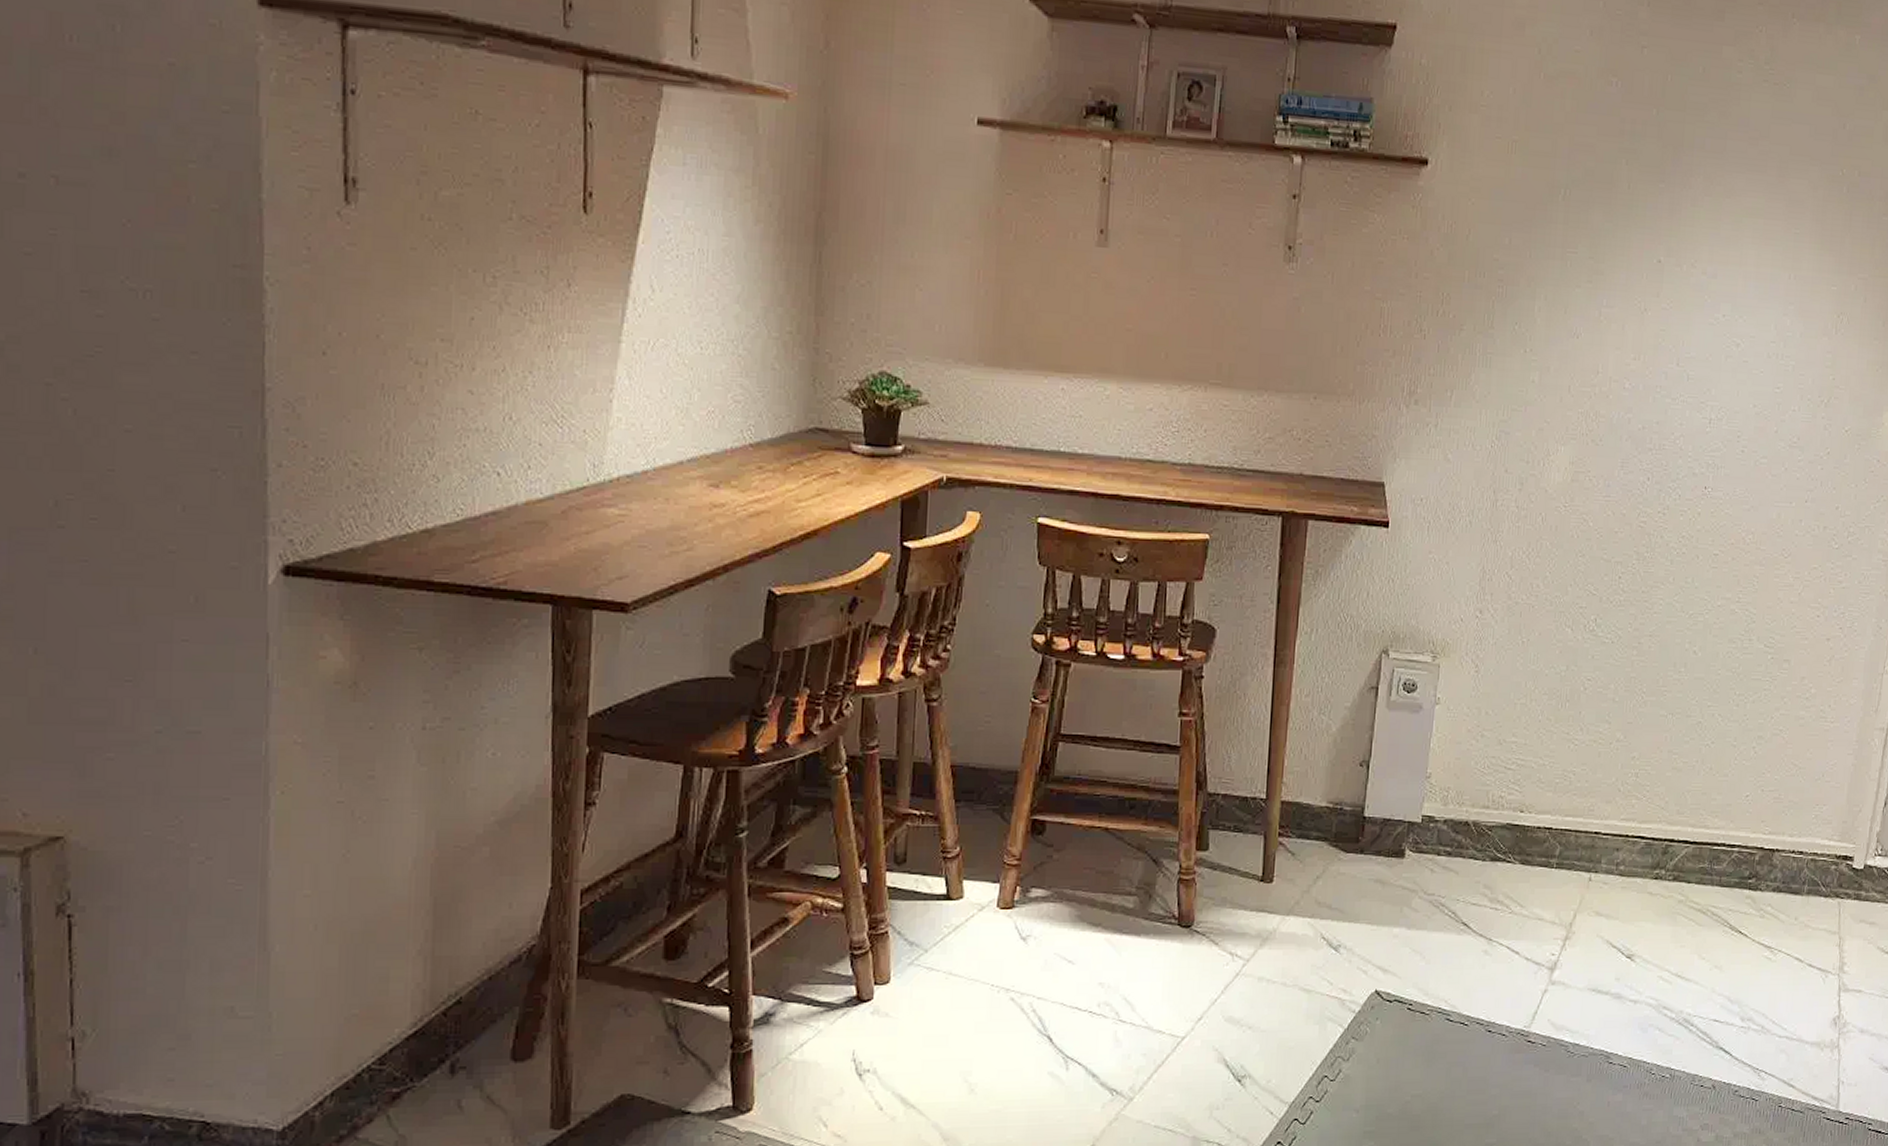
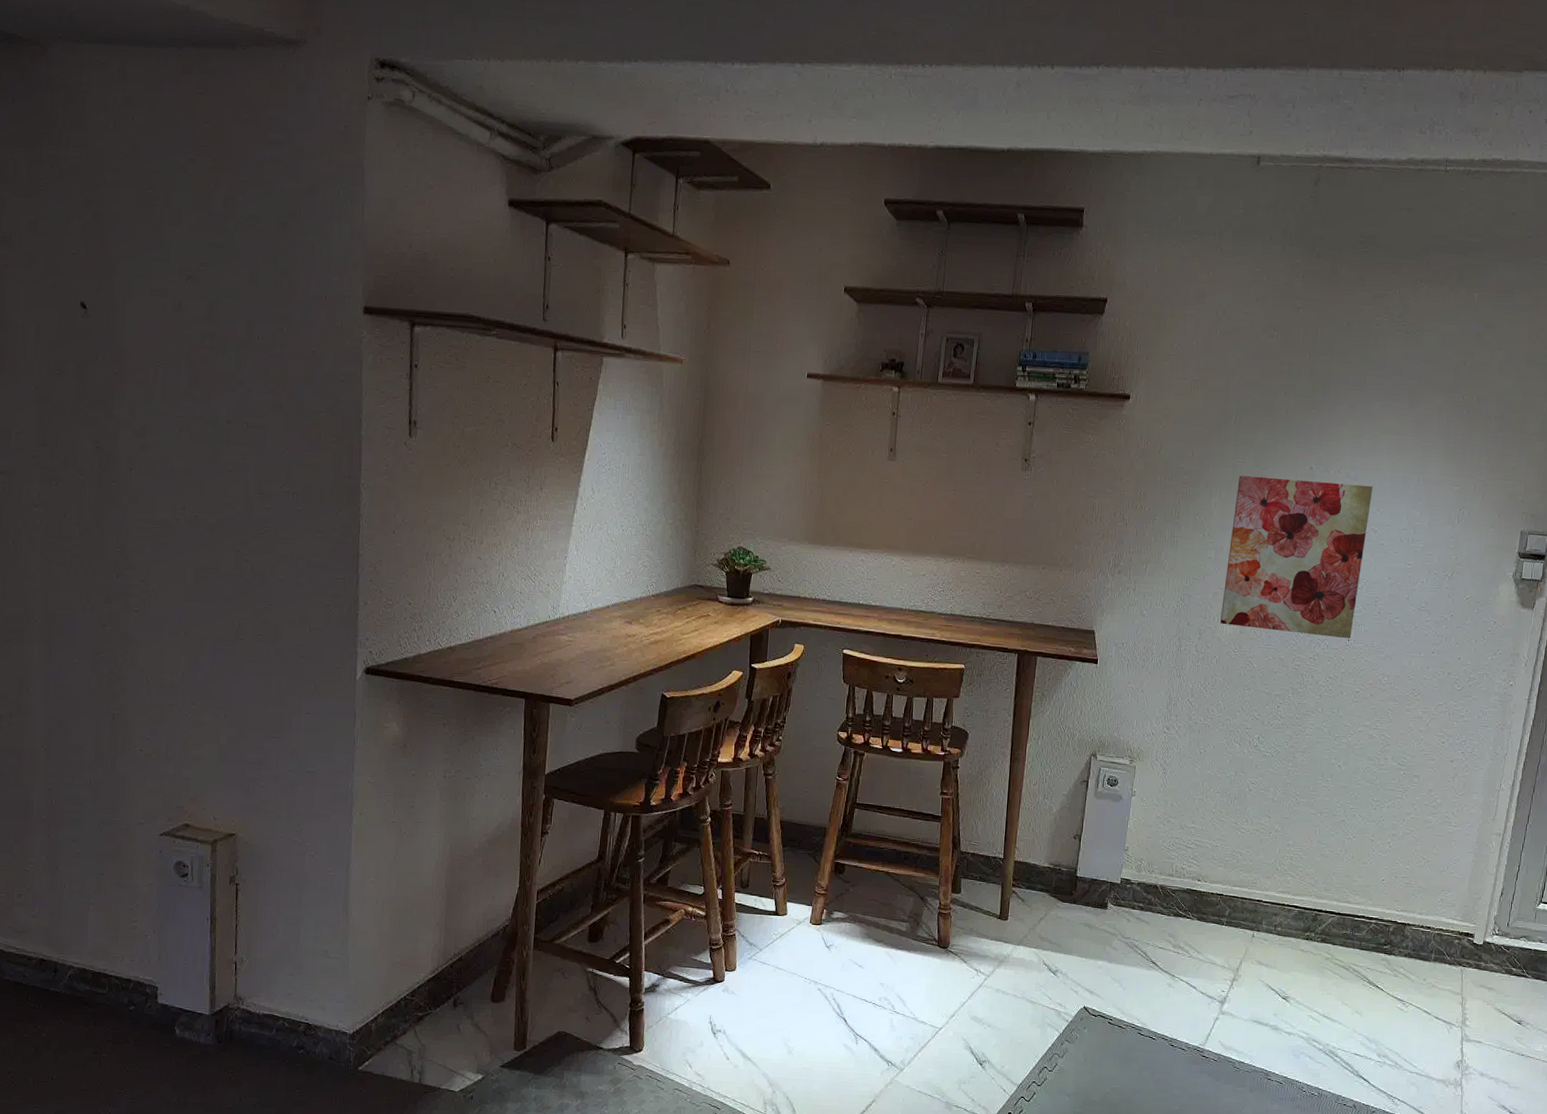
wall art: none [1547,270,1735,486] -> present [1220,475,1373,639]

